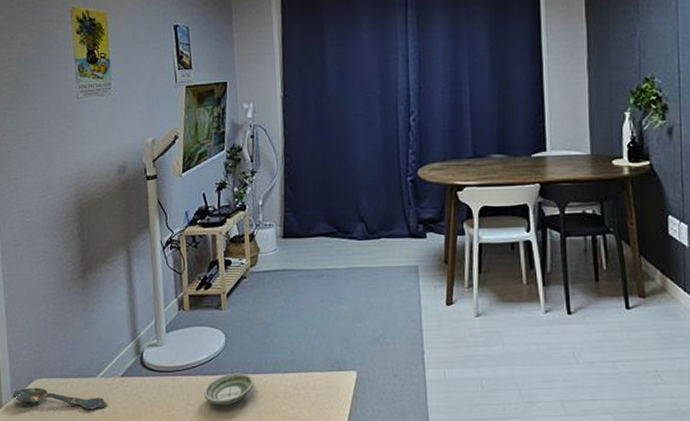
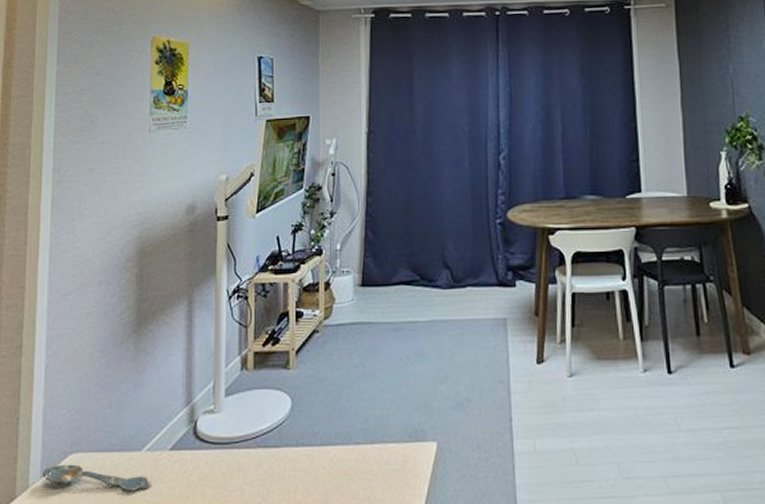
saucer: present [203,373,254,406] -> none [262,445,321,485]

